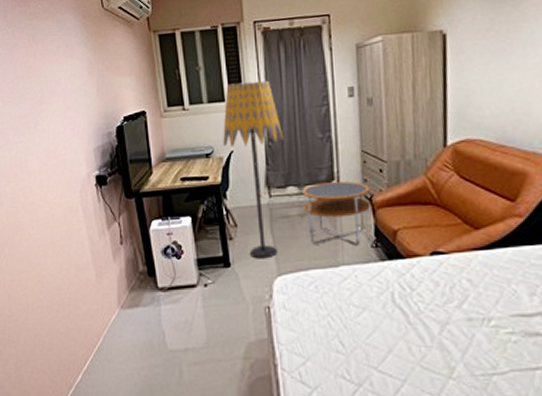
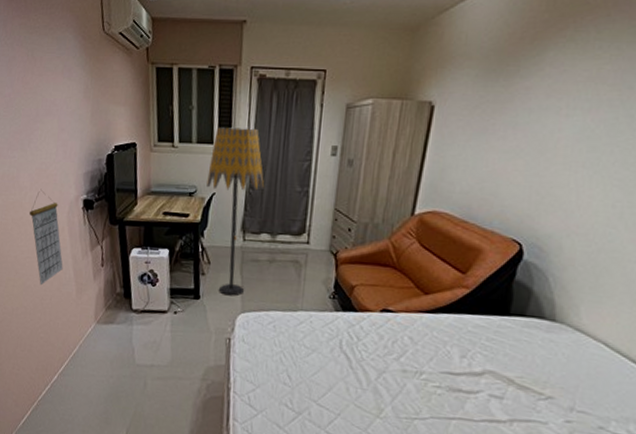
calendar: none [40,170,80,274] -> present [30,189,63,286]
side table: present [302,181,371,247] -> none [273,234,336,296]

